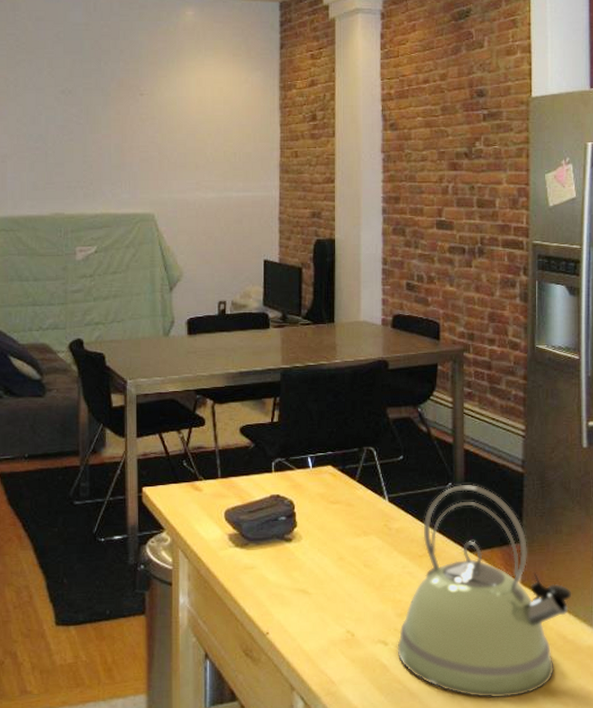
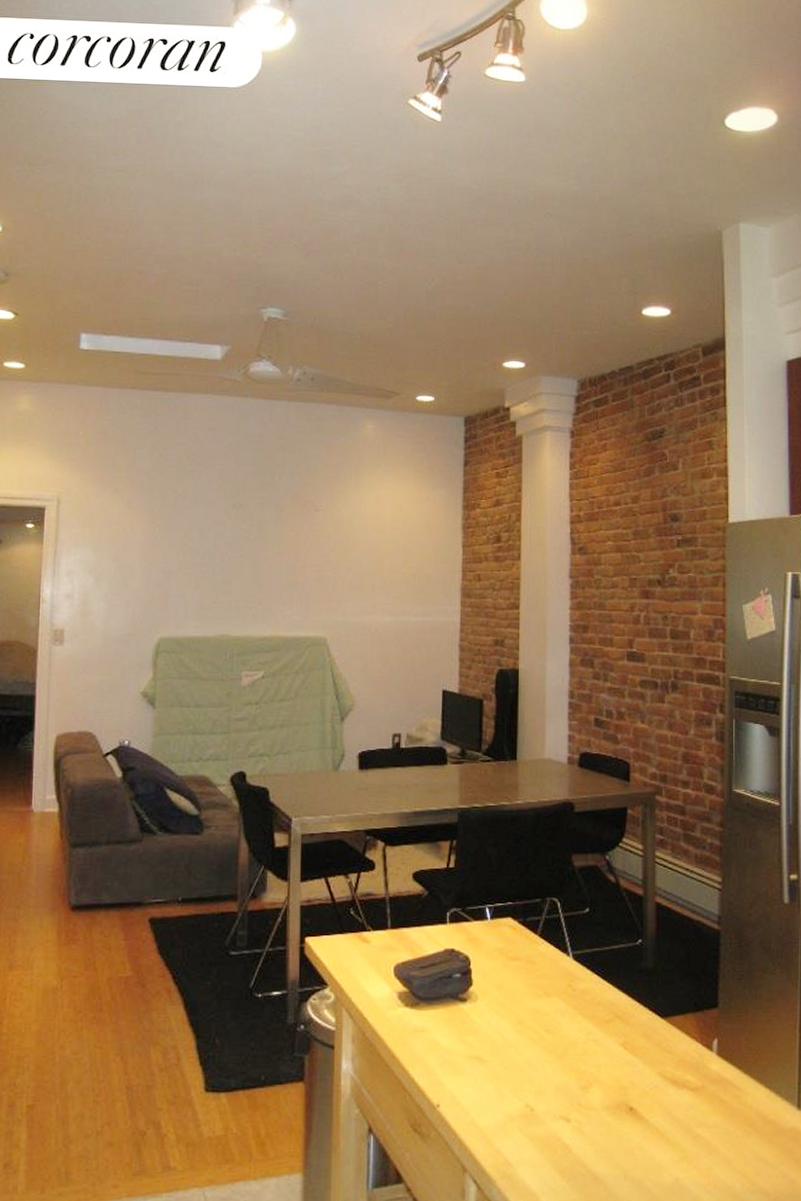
kettle: present [397,484,572,698] -> none [580,941,773,1186]

